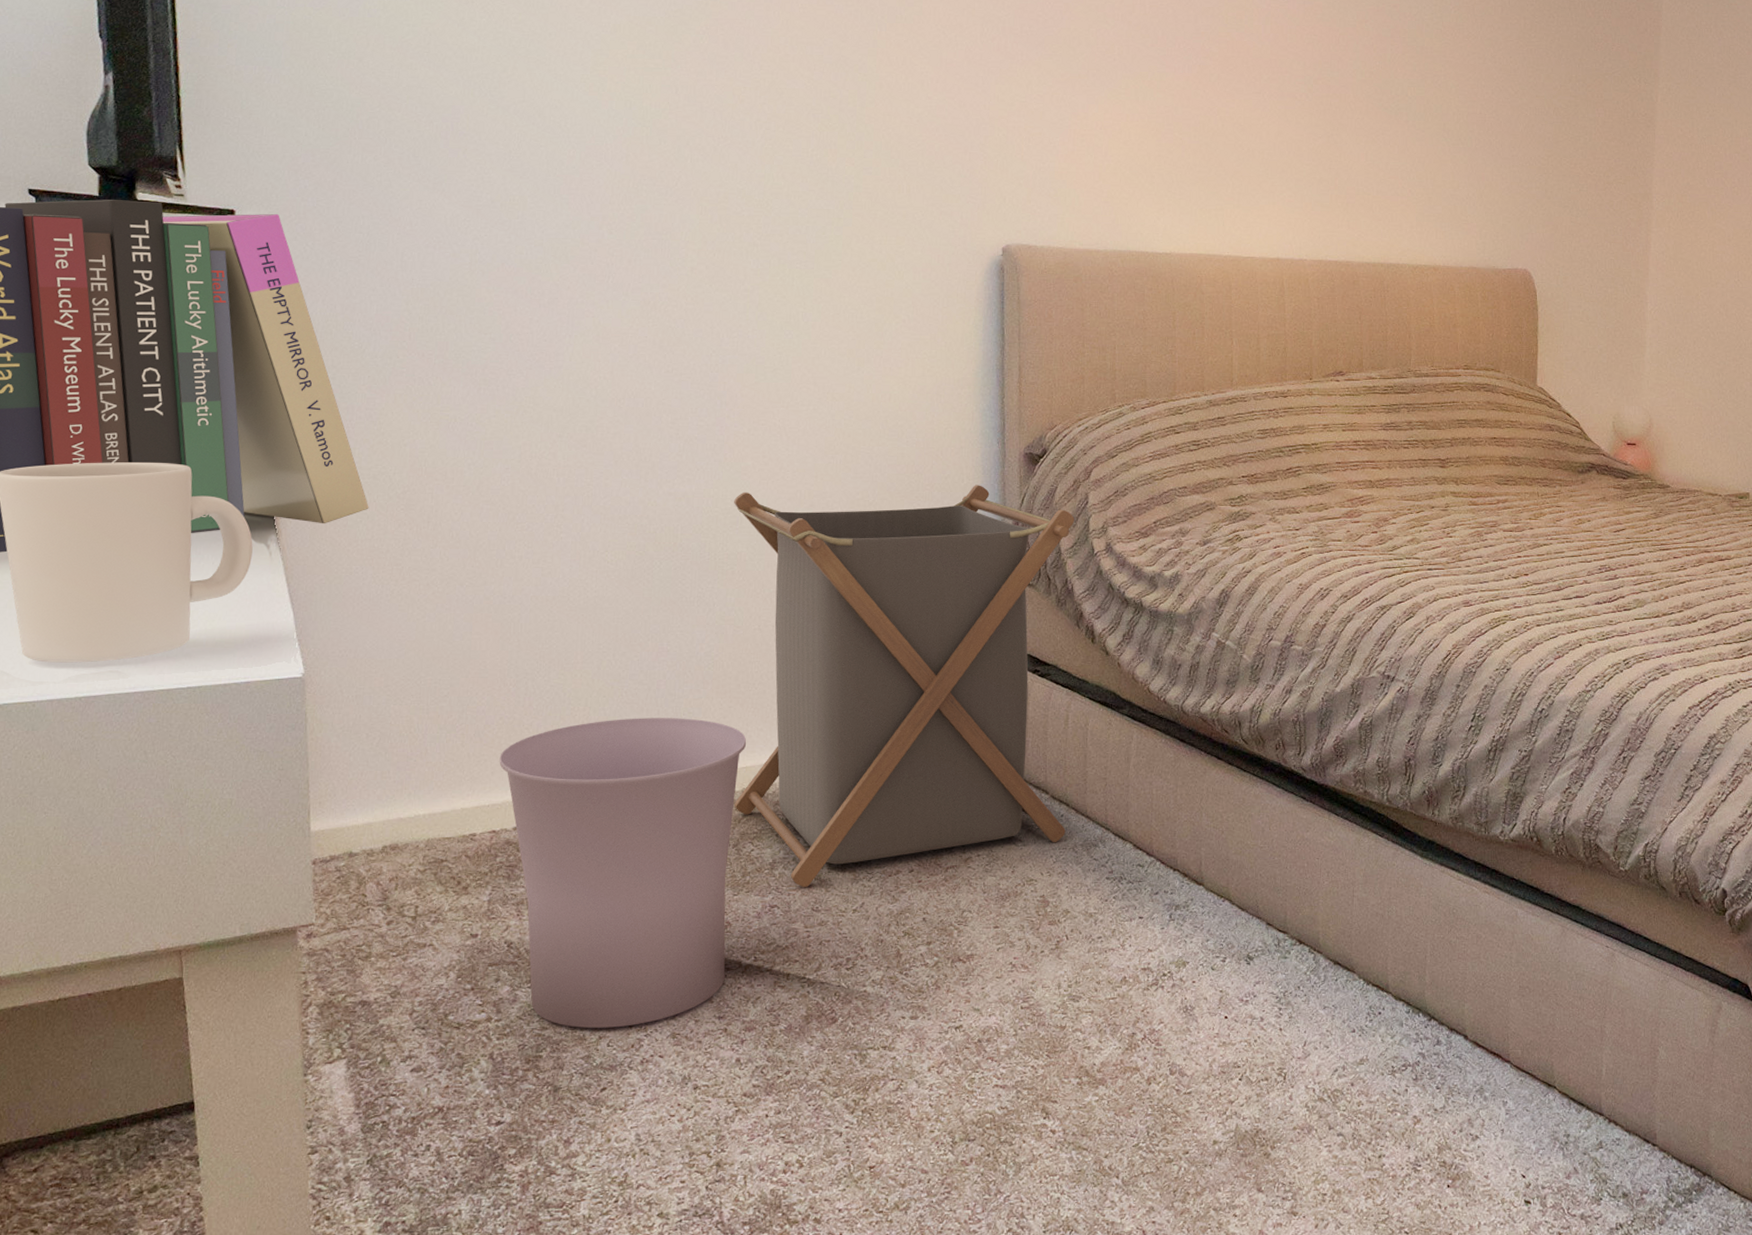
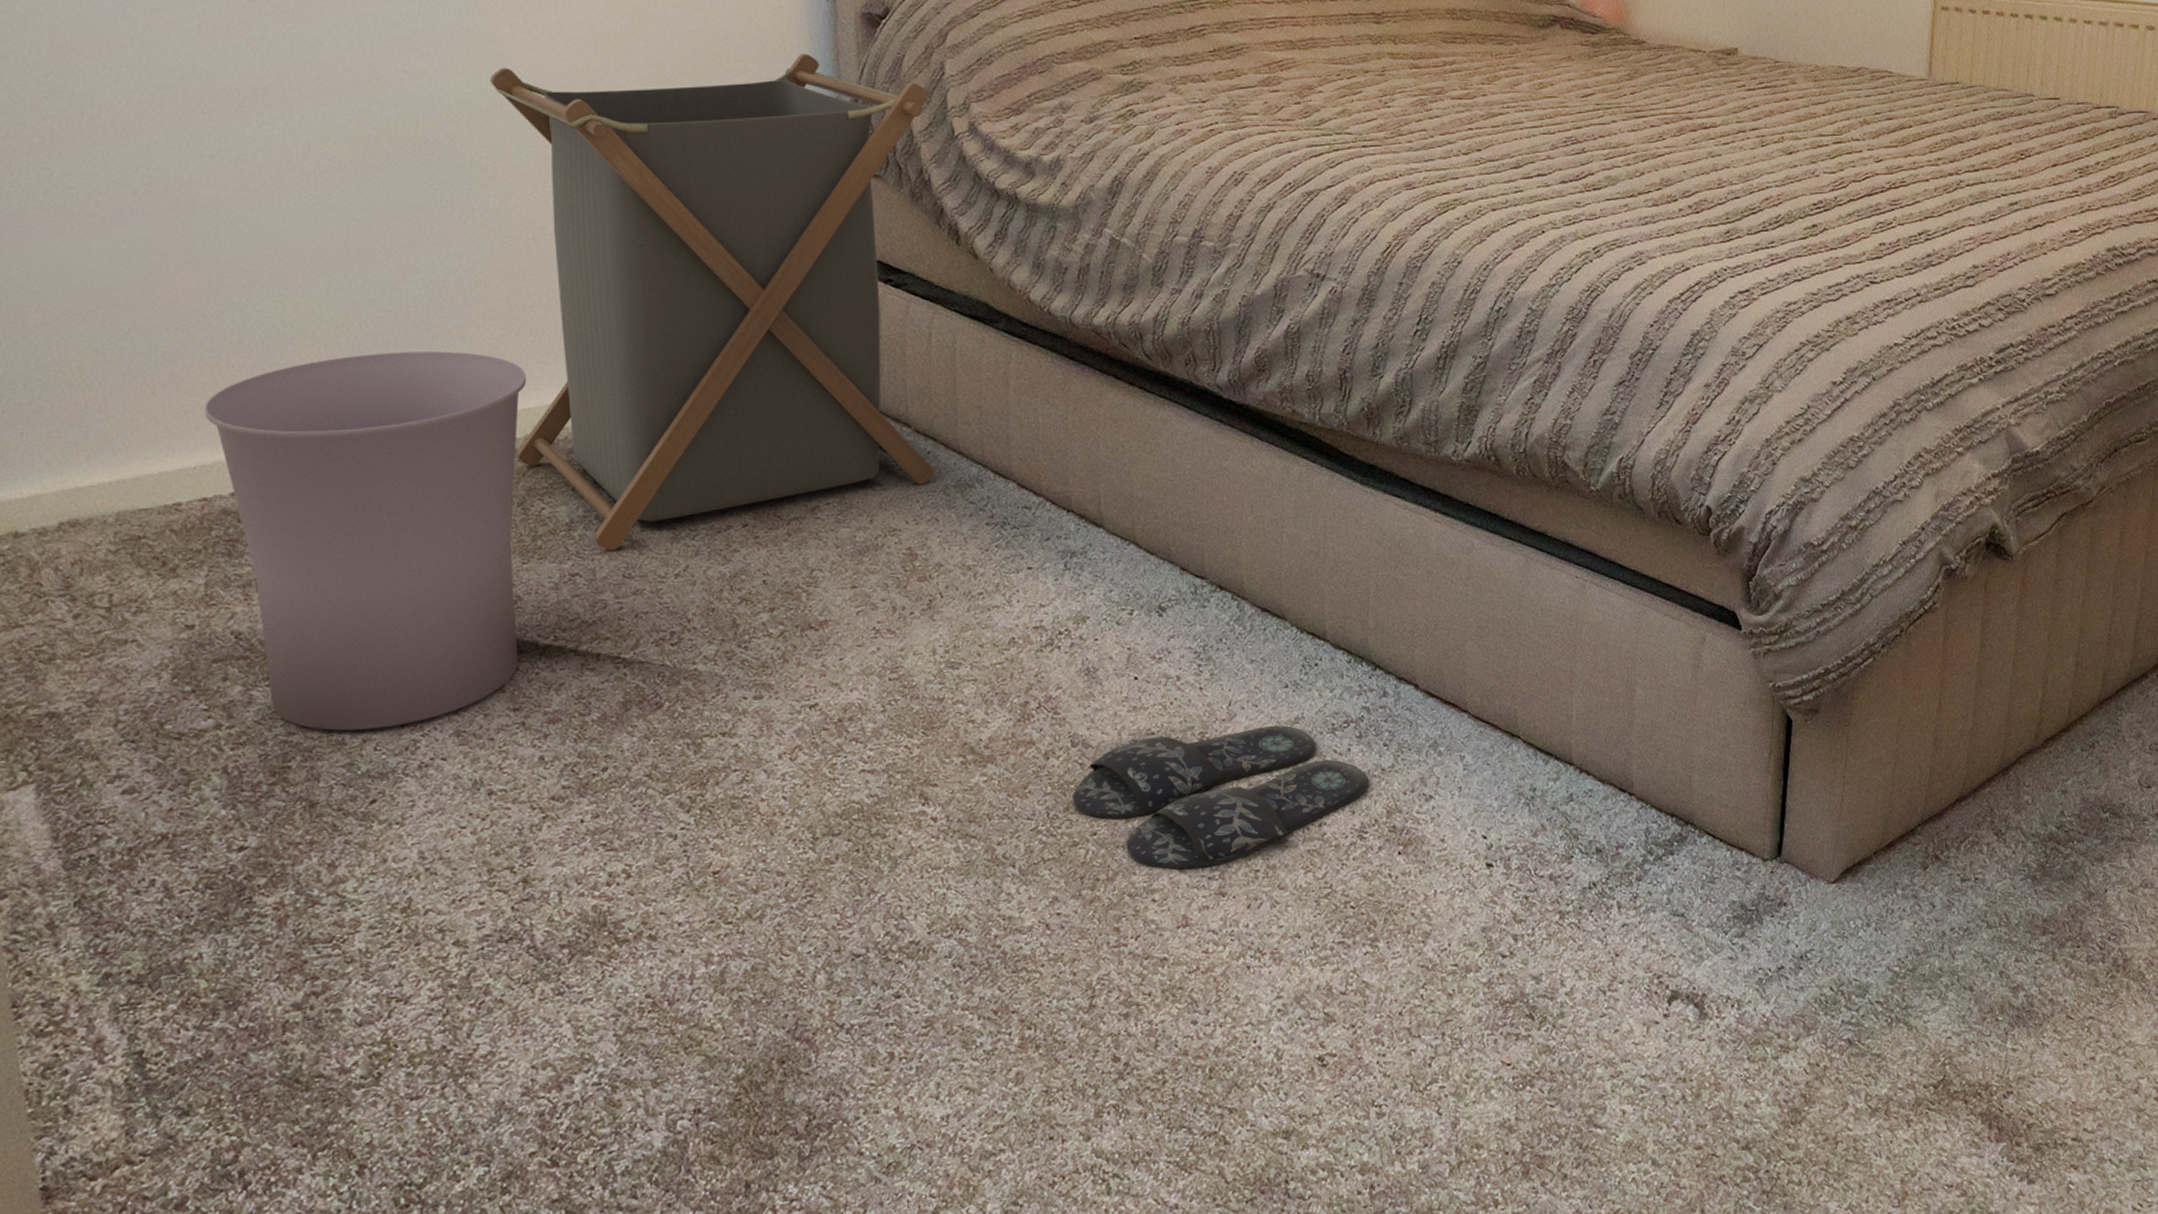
slippers: none [1169,1065,1423,1189] -> present [1073,725,1368,869]

